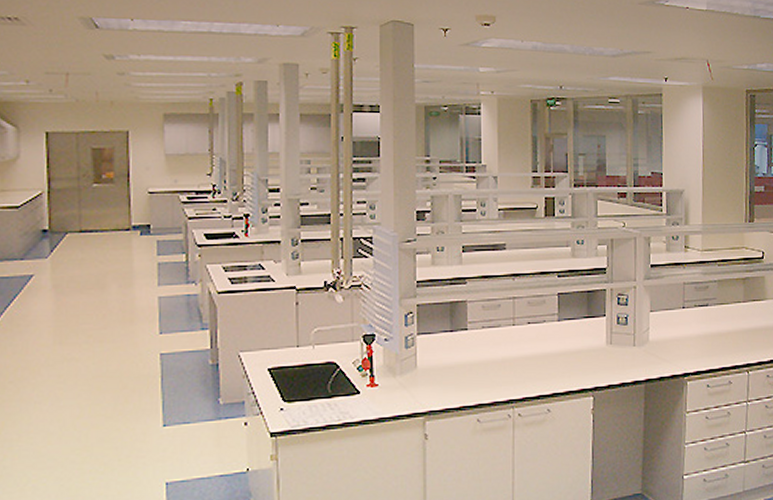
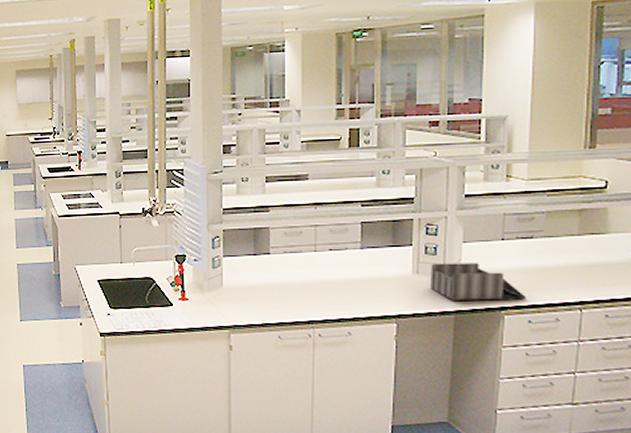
desk organizer: none [623,331,705,369] -> present [431,263,527,301]

